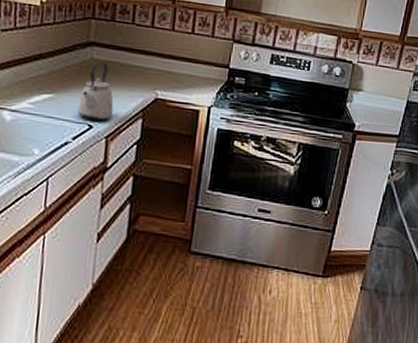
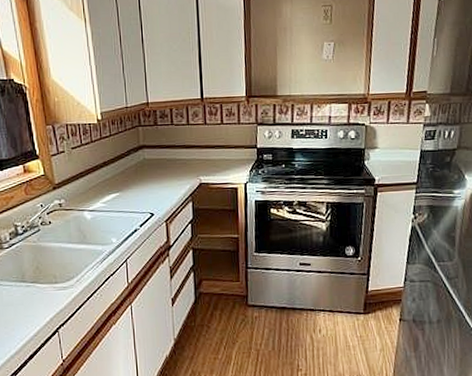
kettle: present [78,61,114,121] -> none [140,160,168,209]

